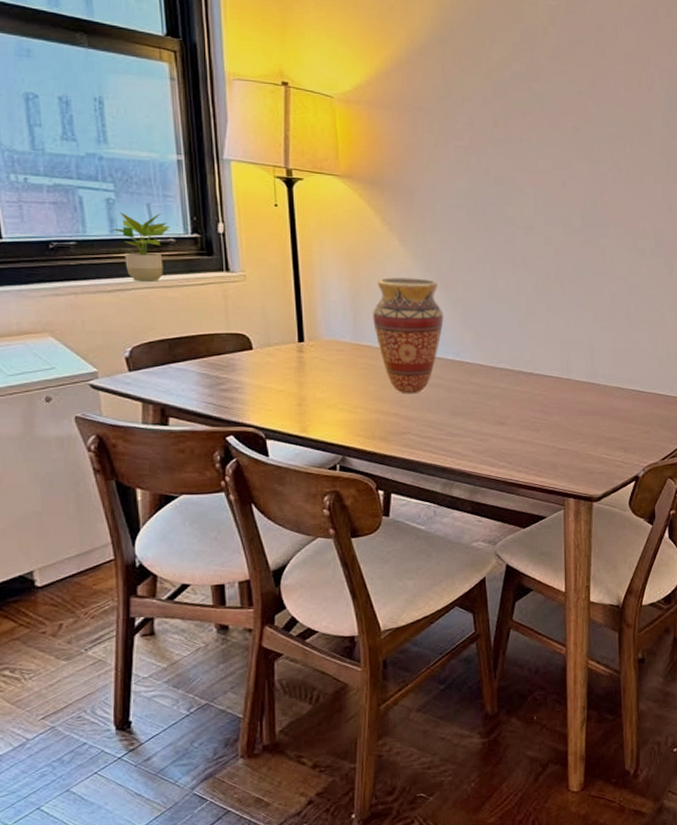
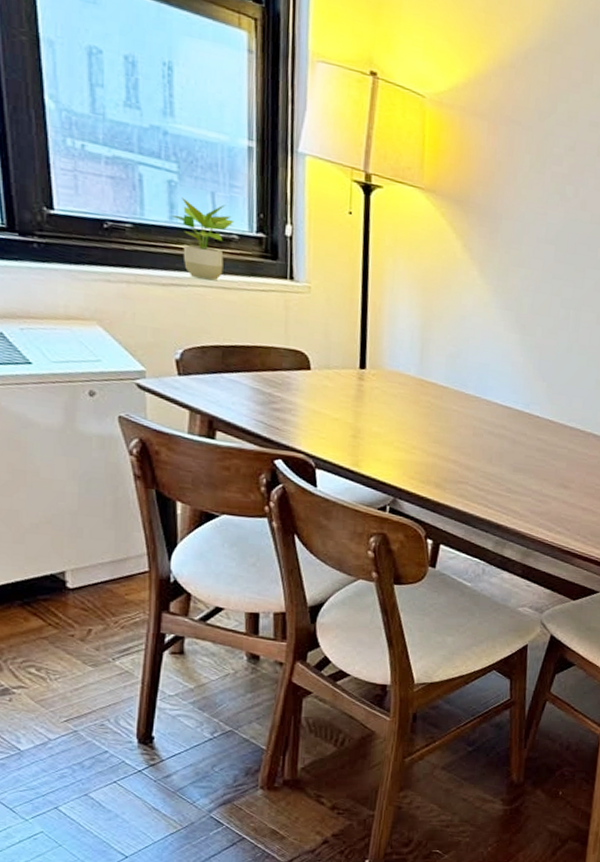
vase: present [373,277,444,394] -> none [441,311,518,442]

